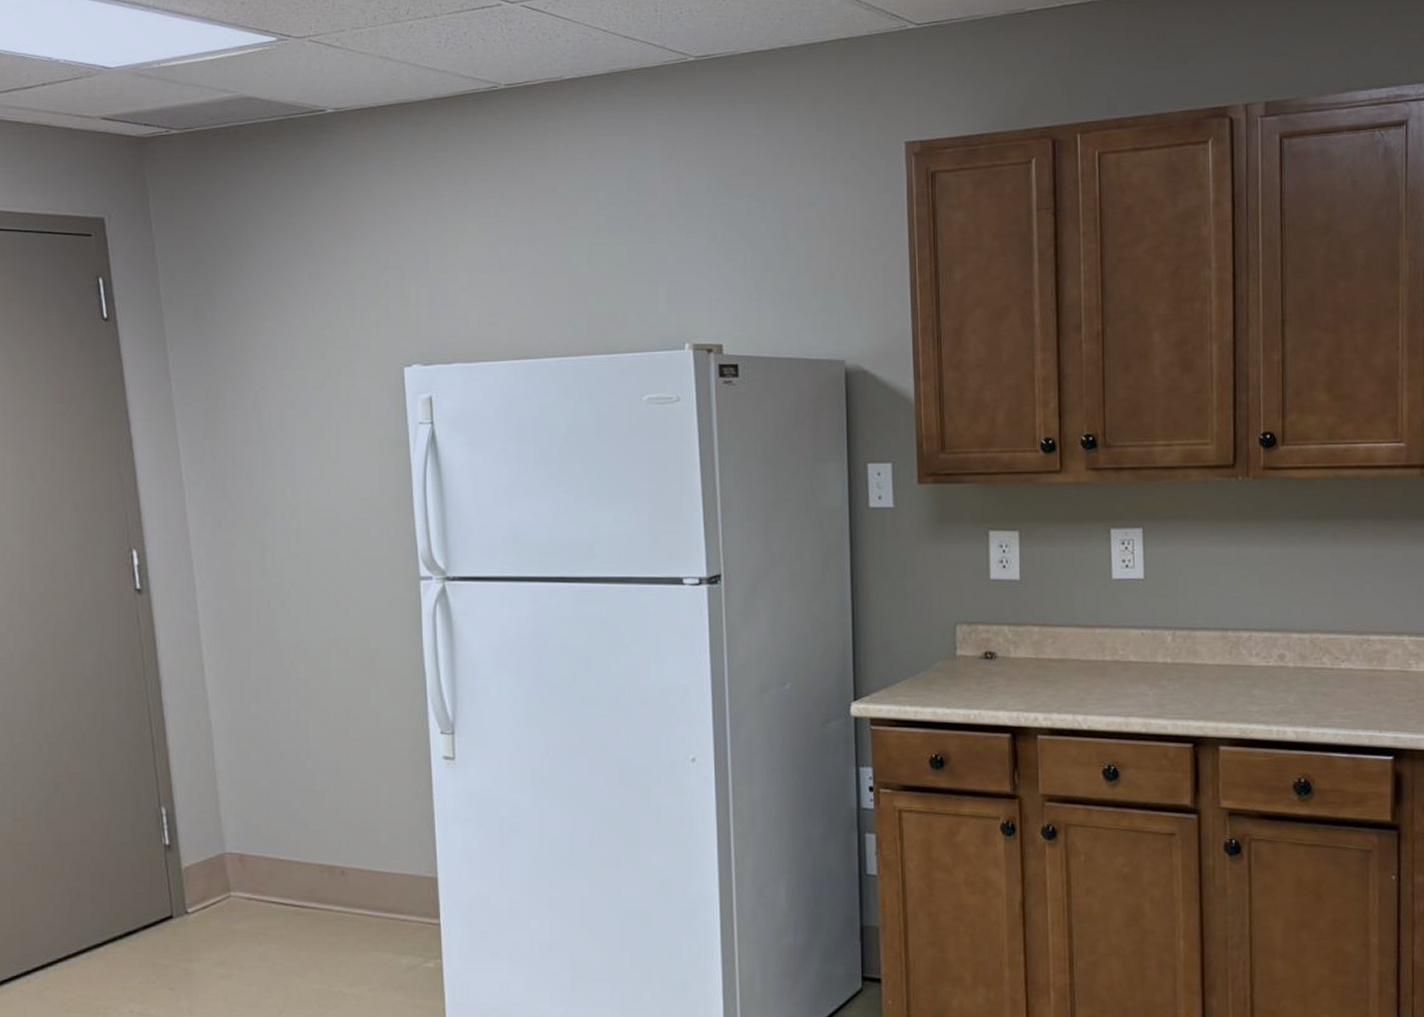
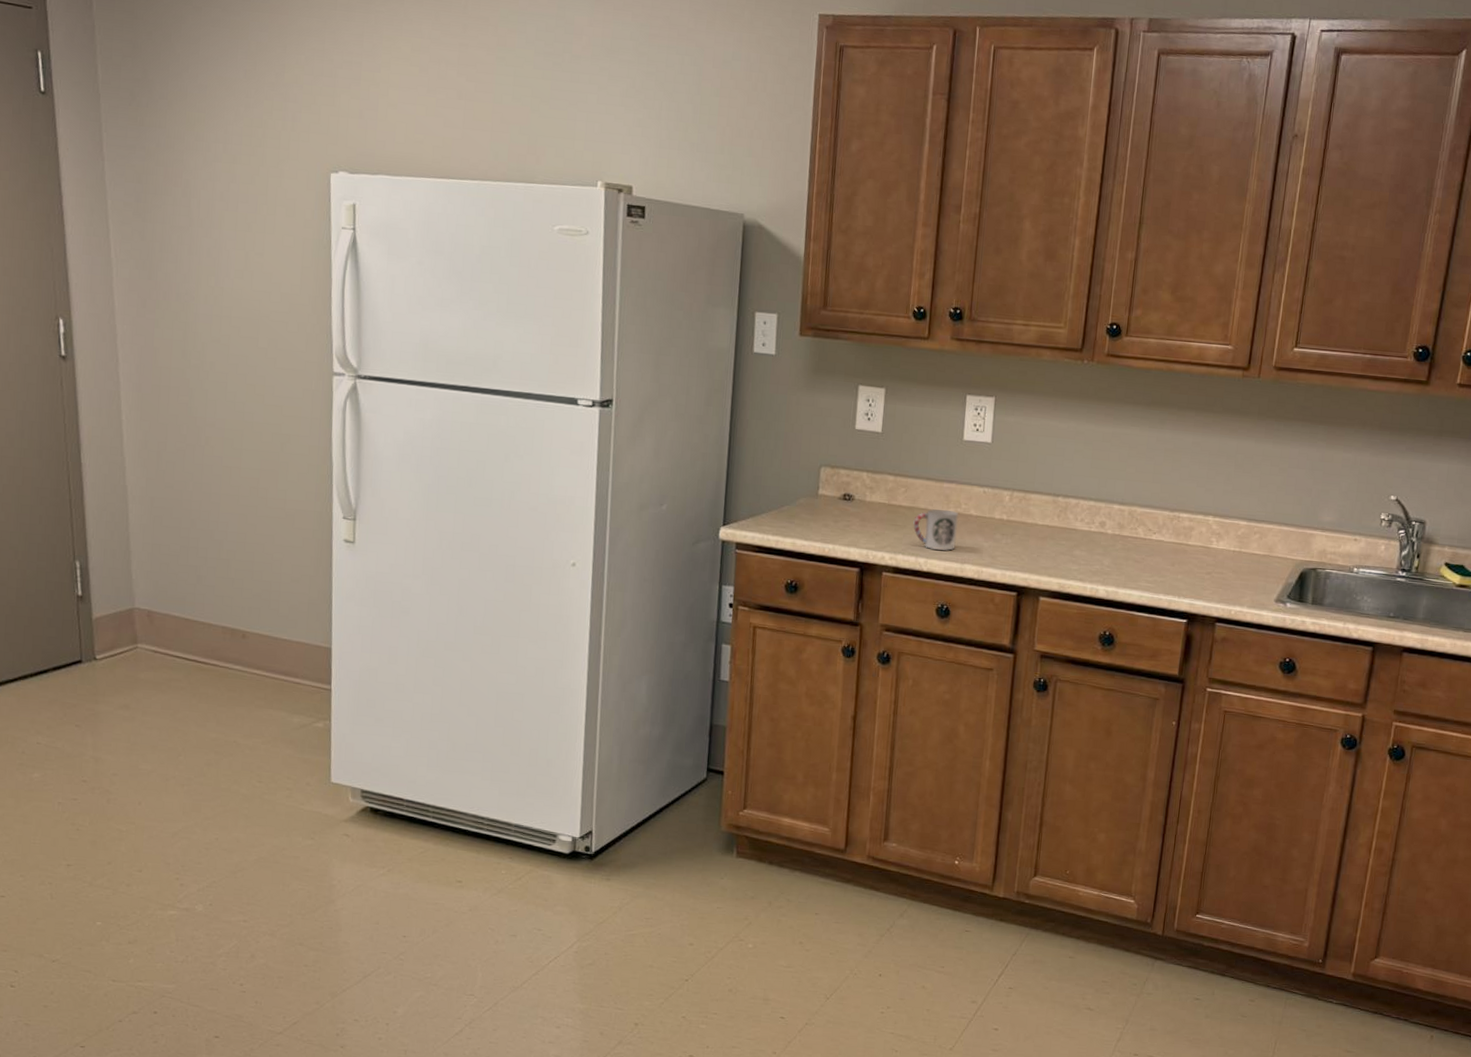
cup: none [1066,658,1117,704] -> present [913,509,958,551]

